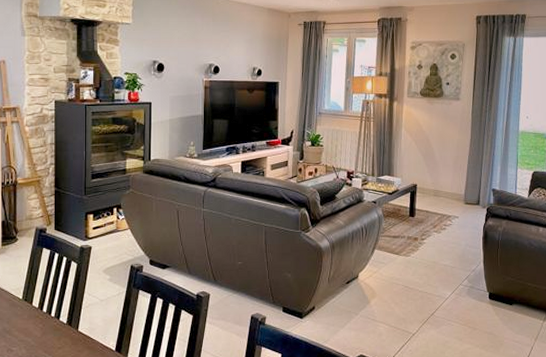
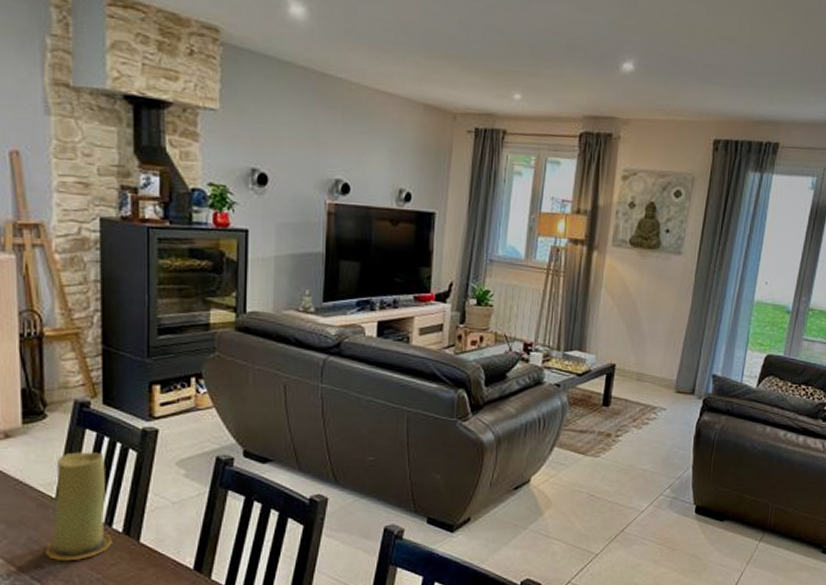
candle: none [14,264,59,346] -> present [45,452,112,561]

